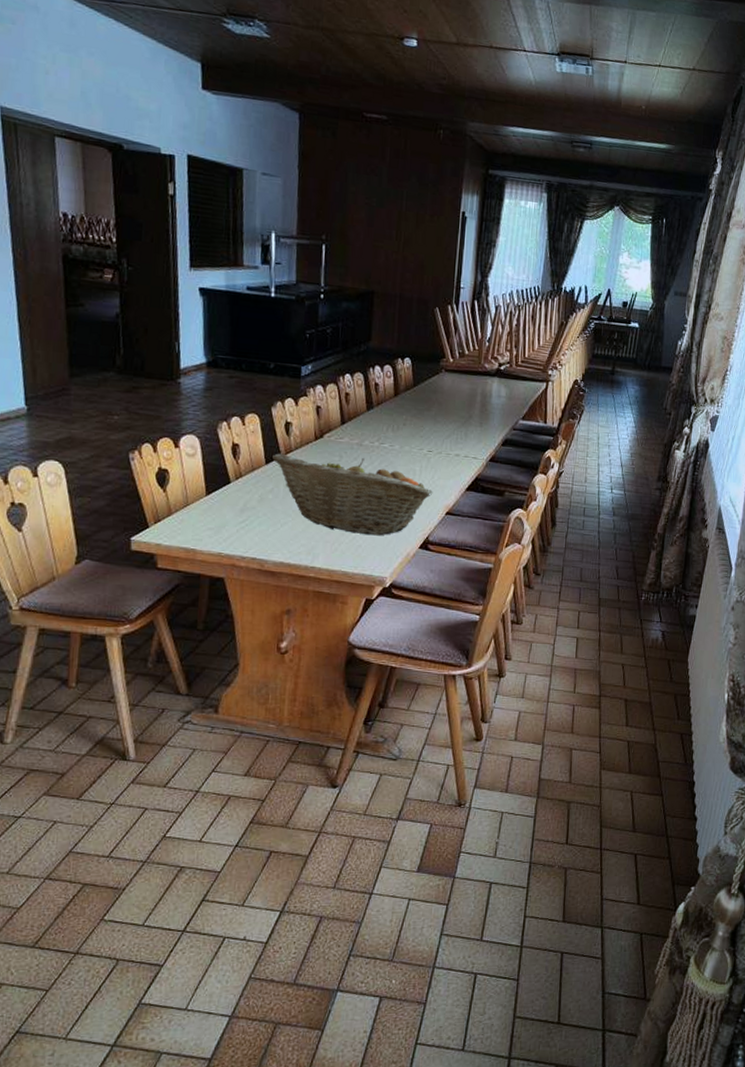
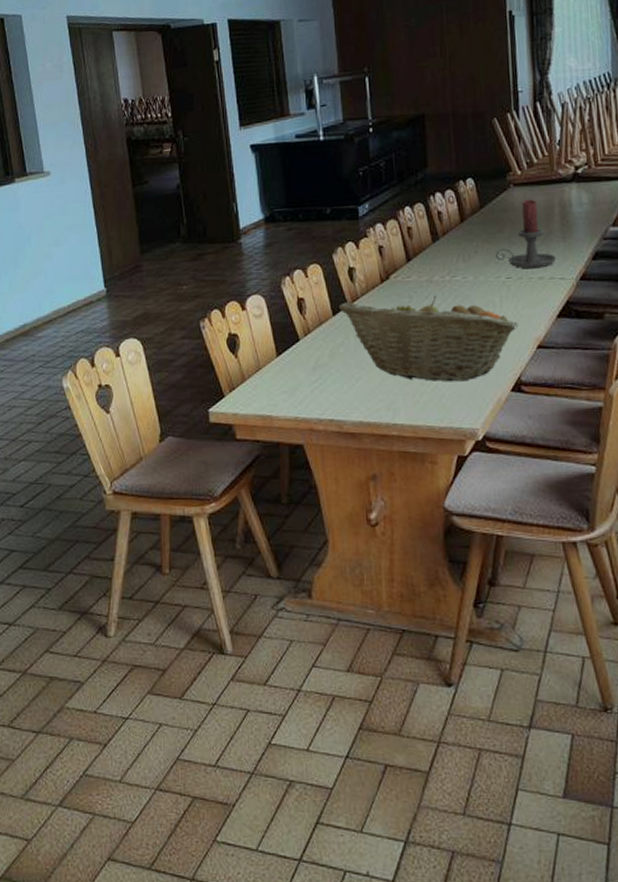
candle holder: none [420,385,472,447] -> present [495,199,556,269]

